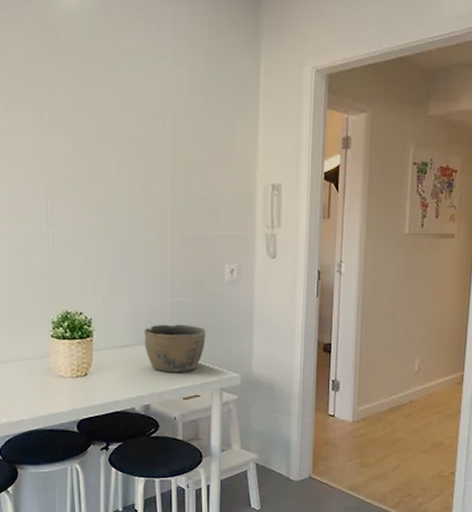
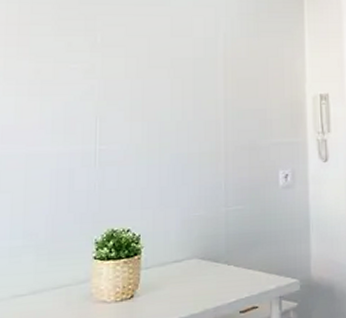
bowl: present [144,324,206,373] -> none [197,233,262,285]

